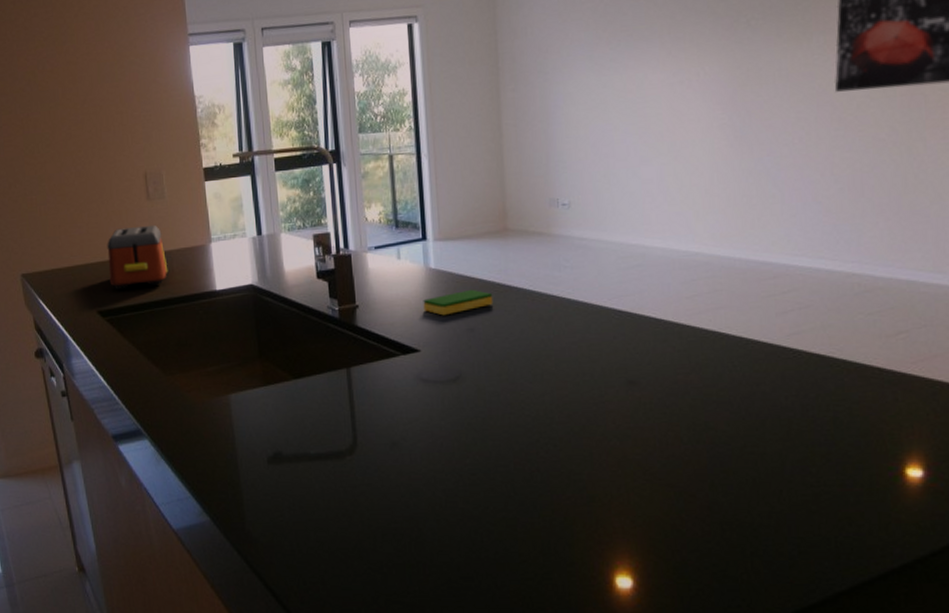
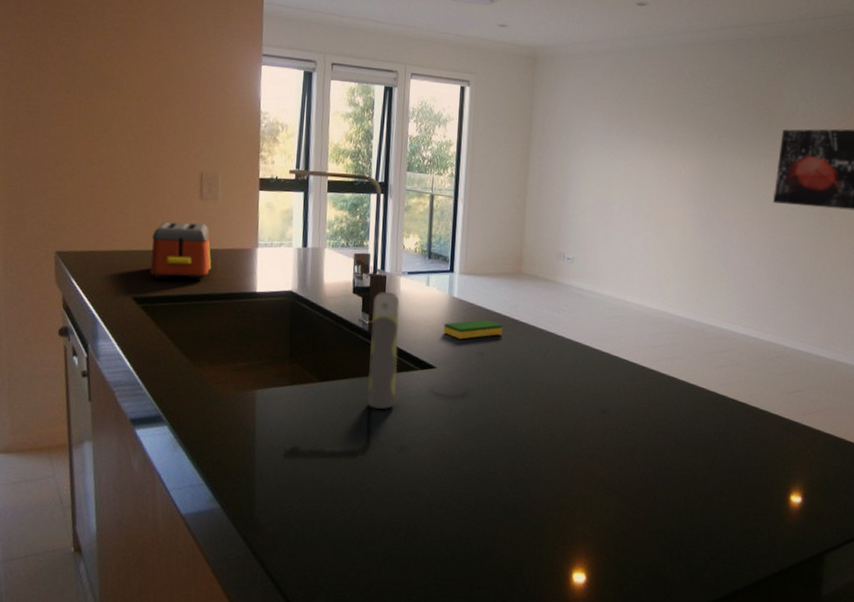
spray bottle: none [341,272,381,403] -> present [367,292,400,409]

